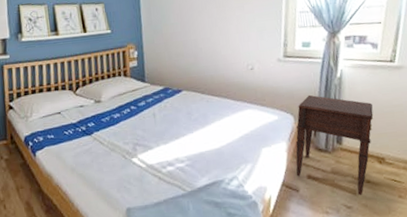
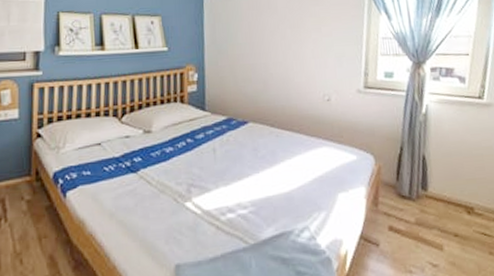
nightstand: present [296,94,374,196] -> none [376,132,462,252]

